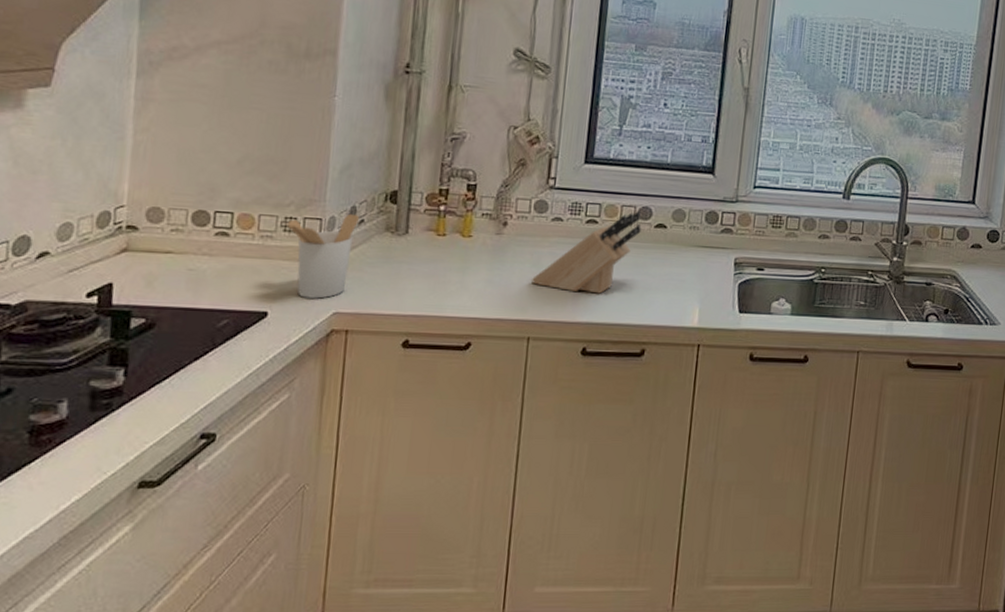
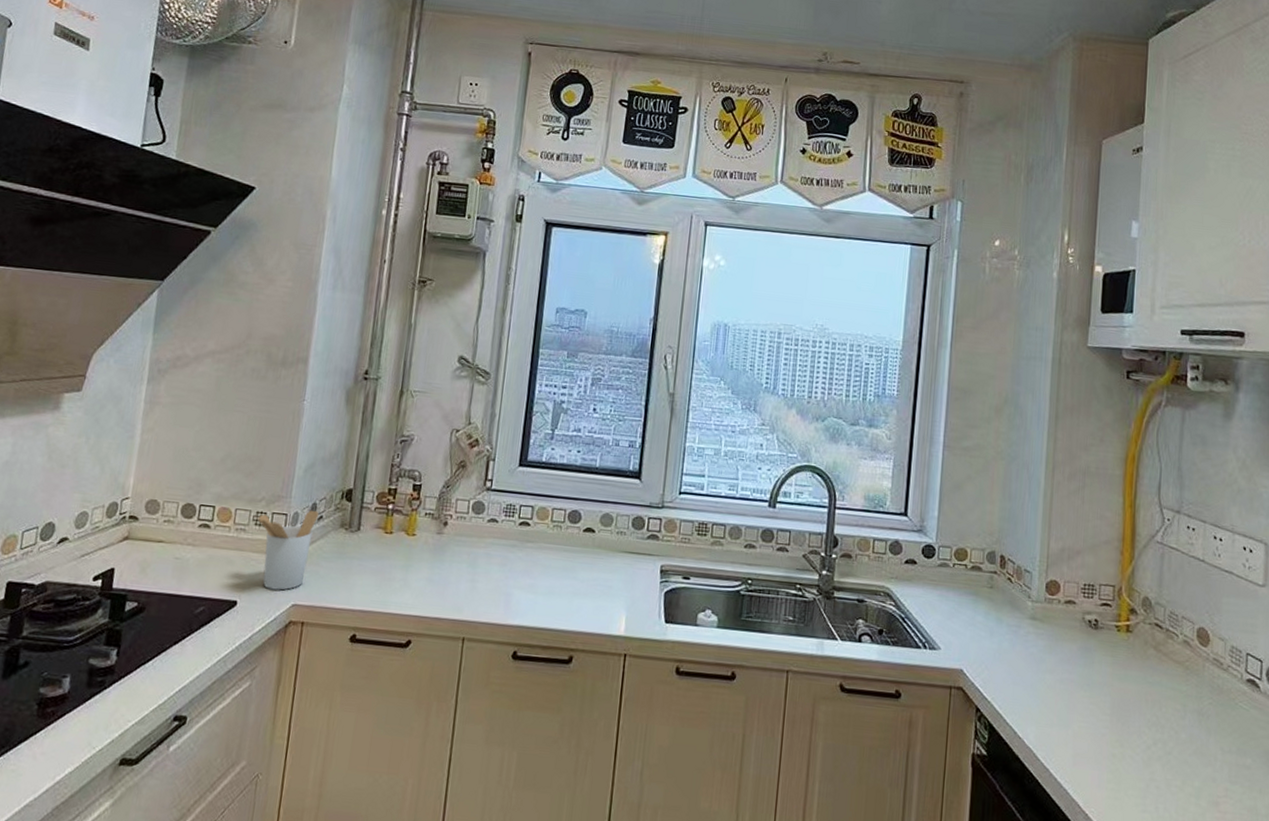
knife block: present [530,210,642,294] -> none [467,514,571,597]

